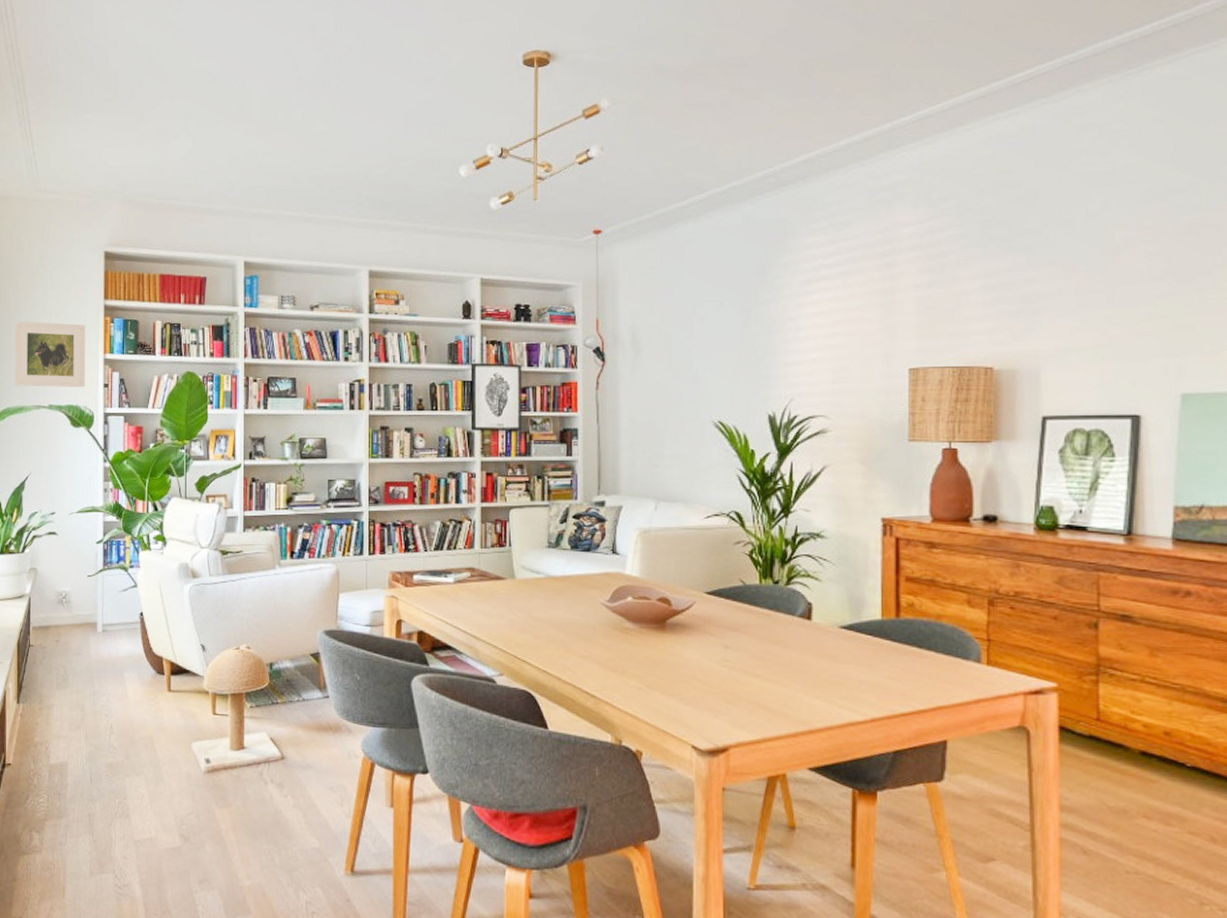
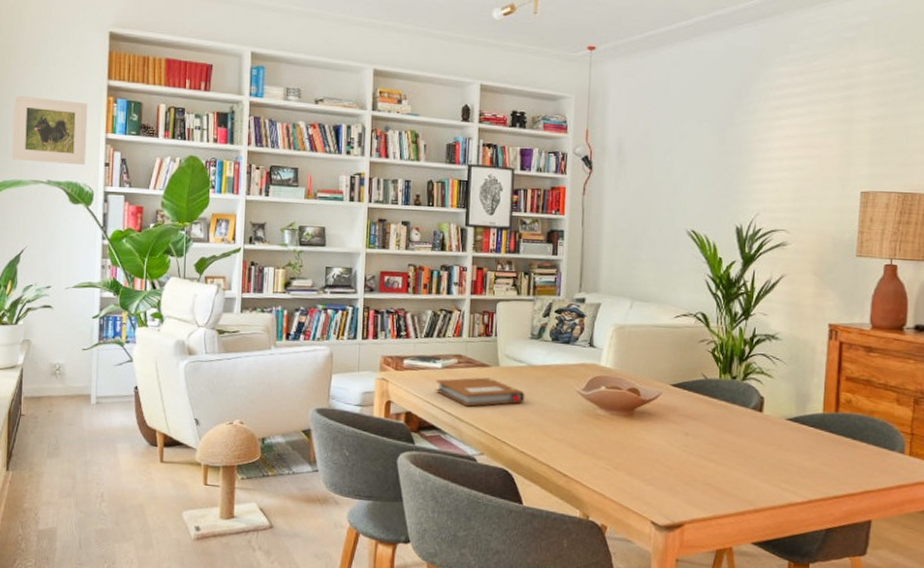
notebook: none [448,591,545,623] -> present [435,377,525,407]

